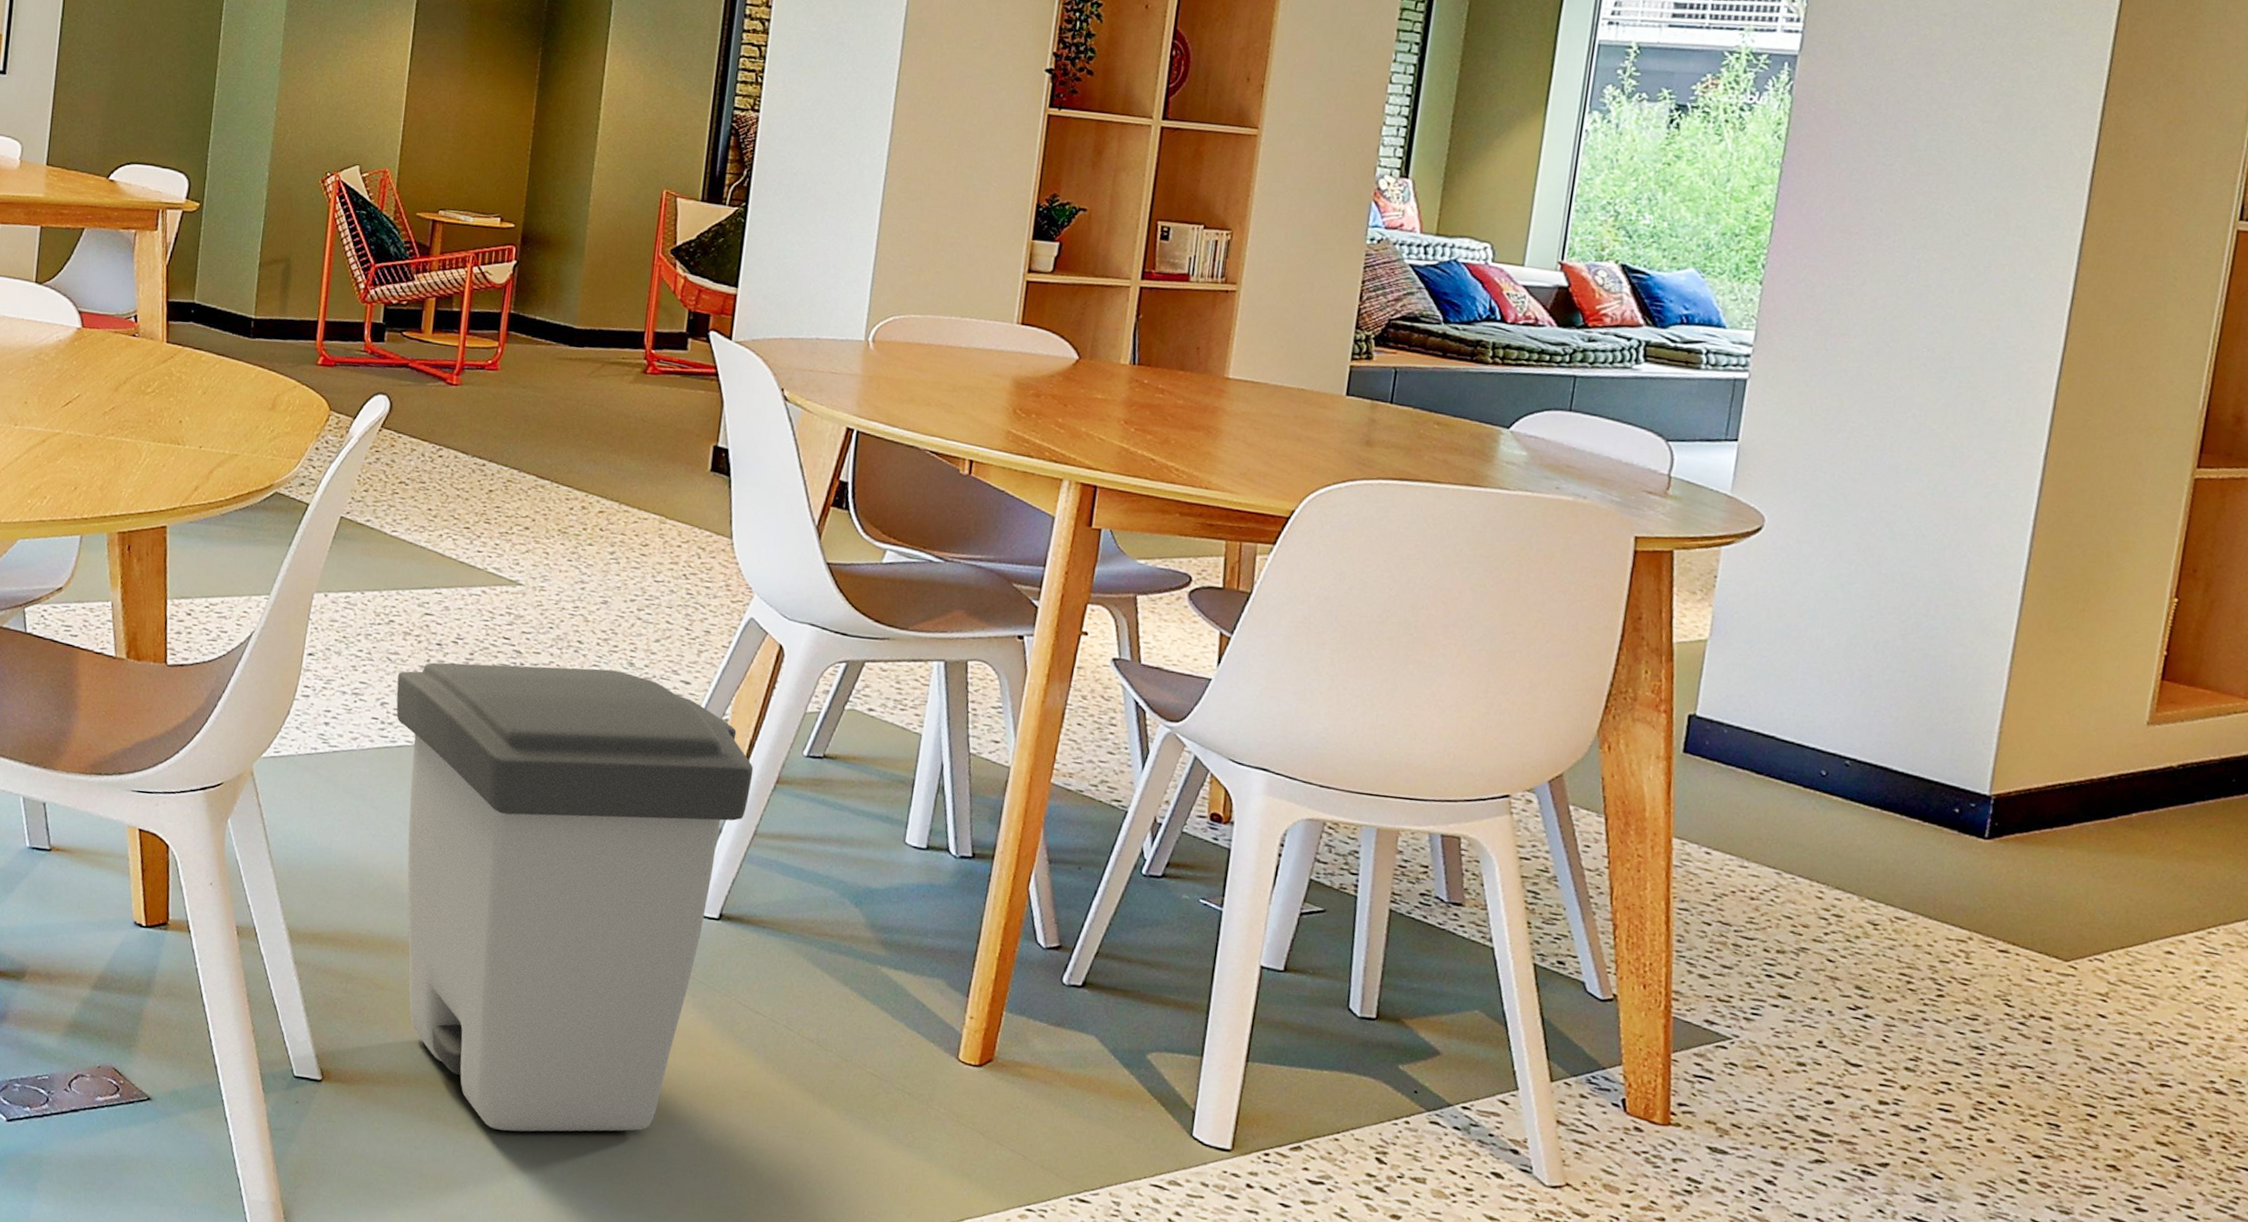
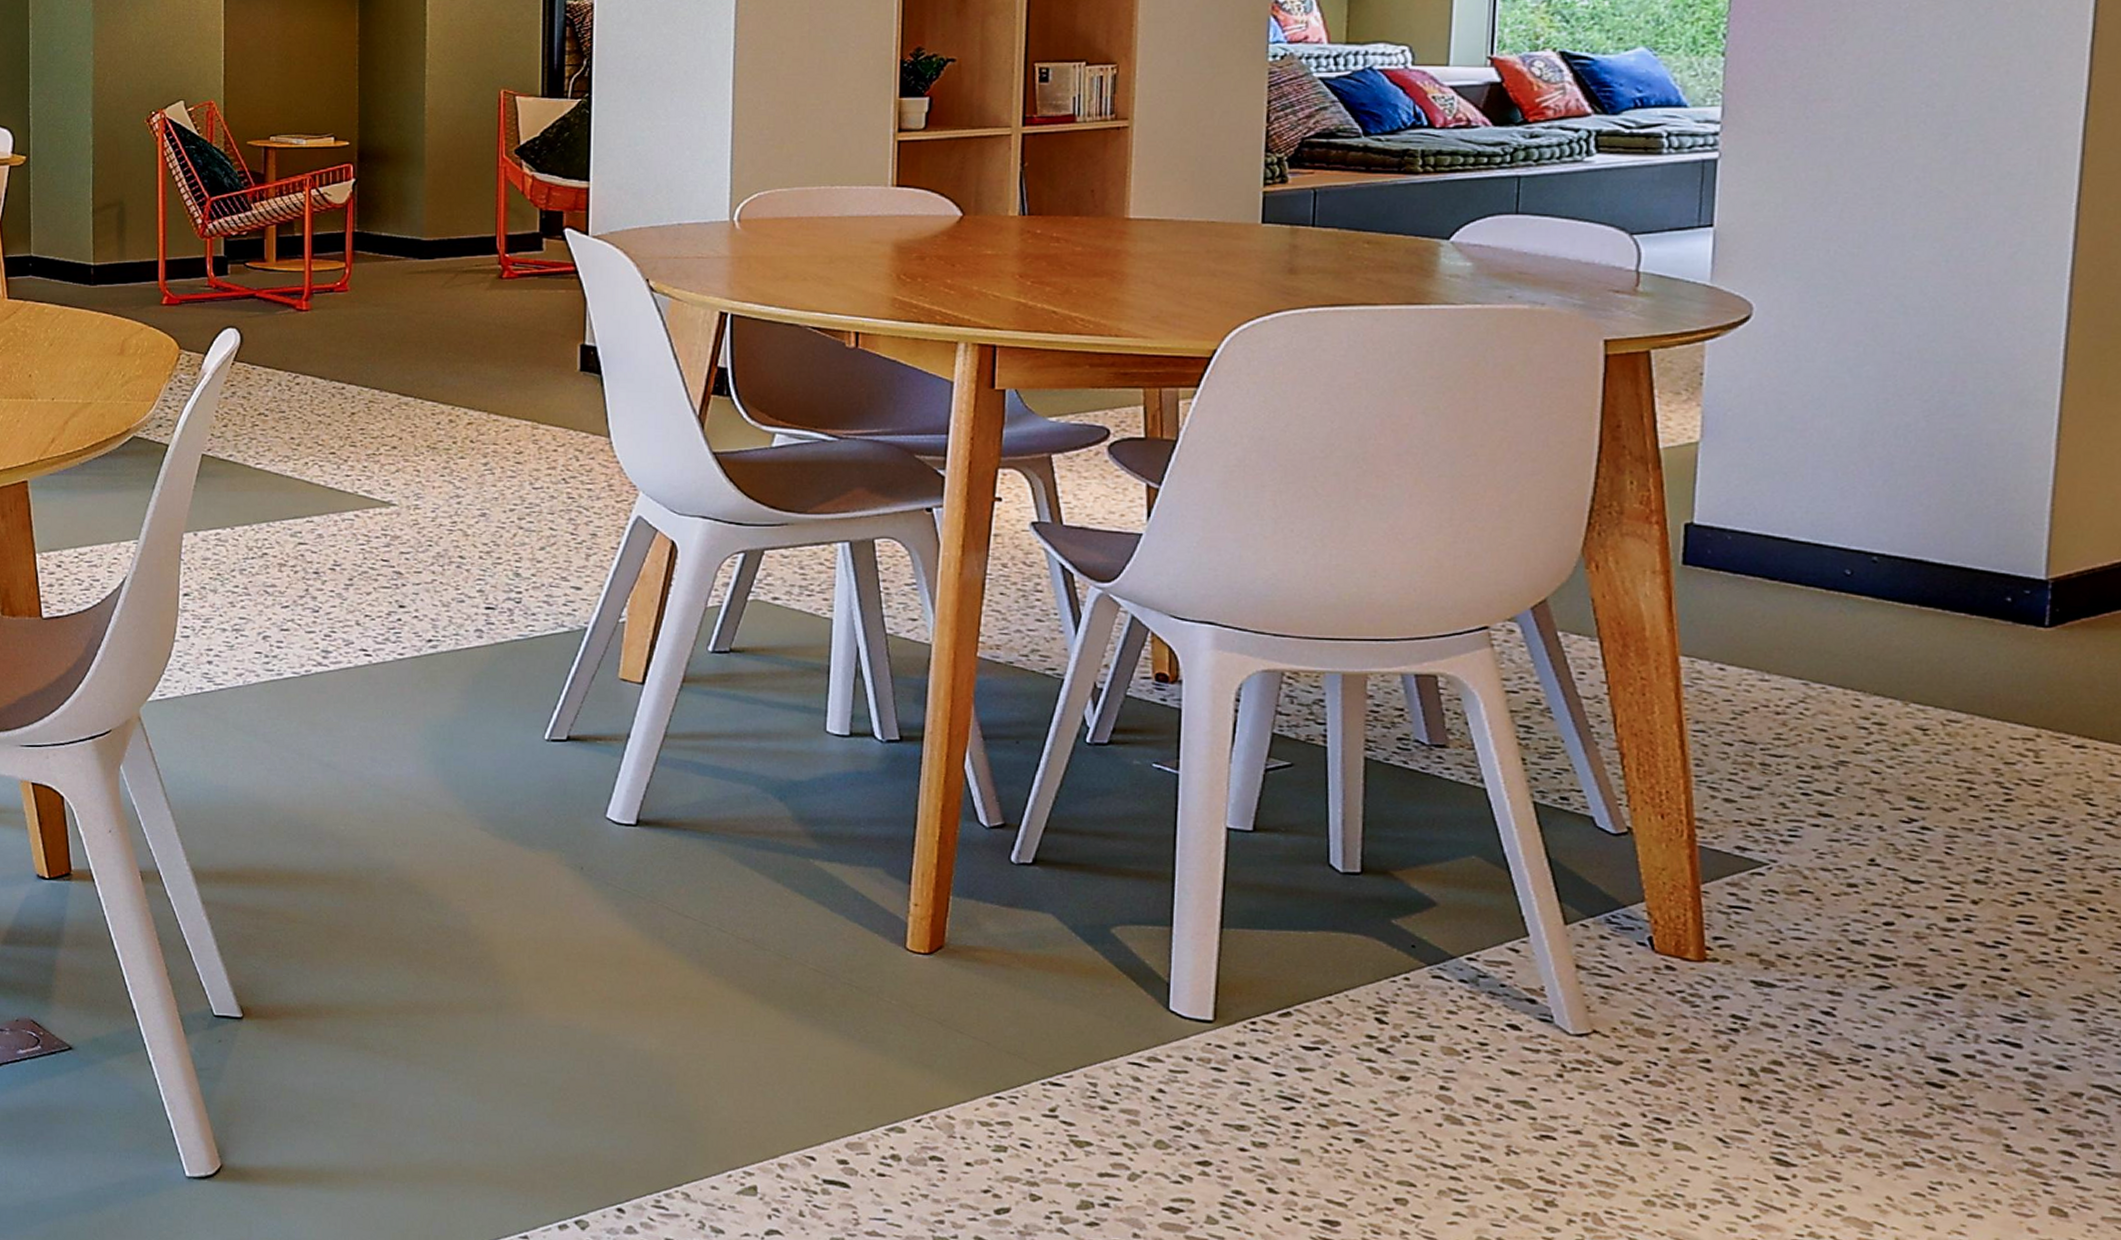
trash can: present [396,662,754,1132] -> none [276,582,657,1055]

